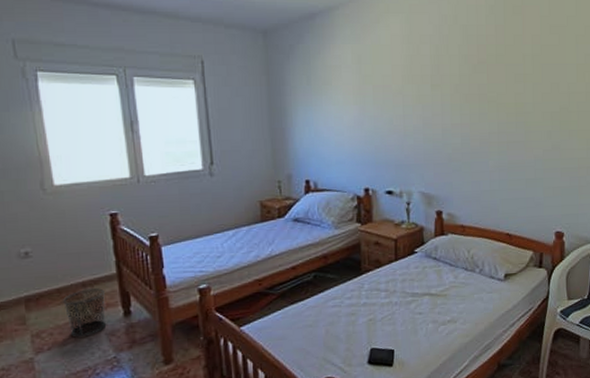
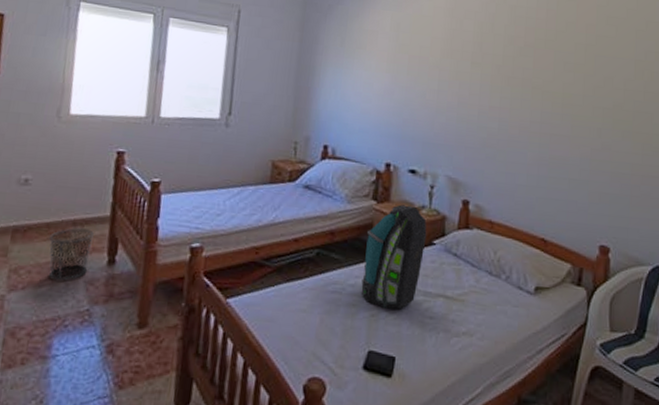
backpack: none [356,222,409,313] -> present [360,204,427,310]

